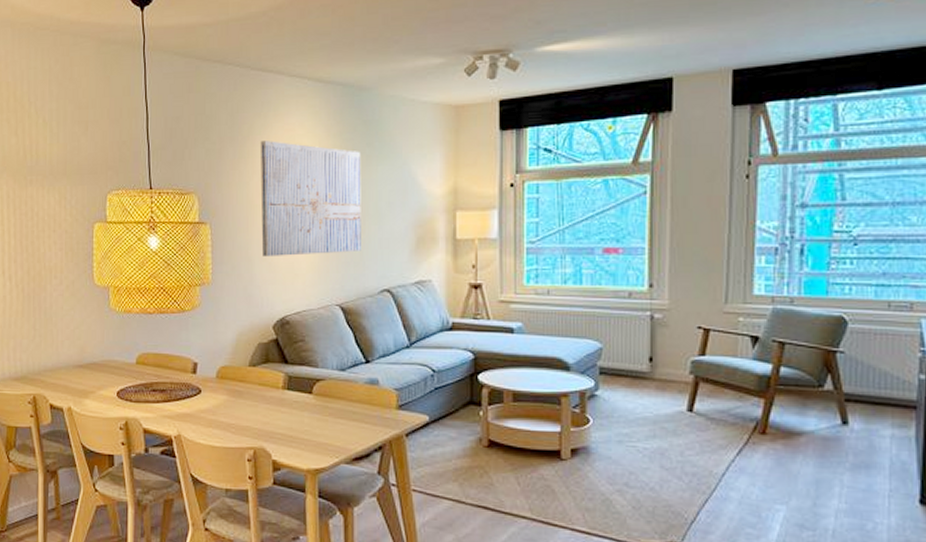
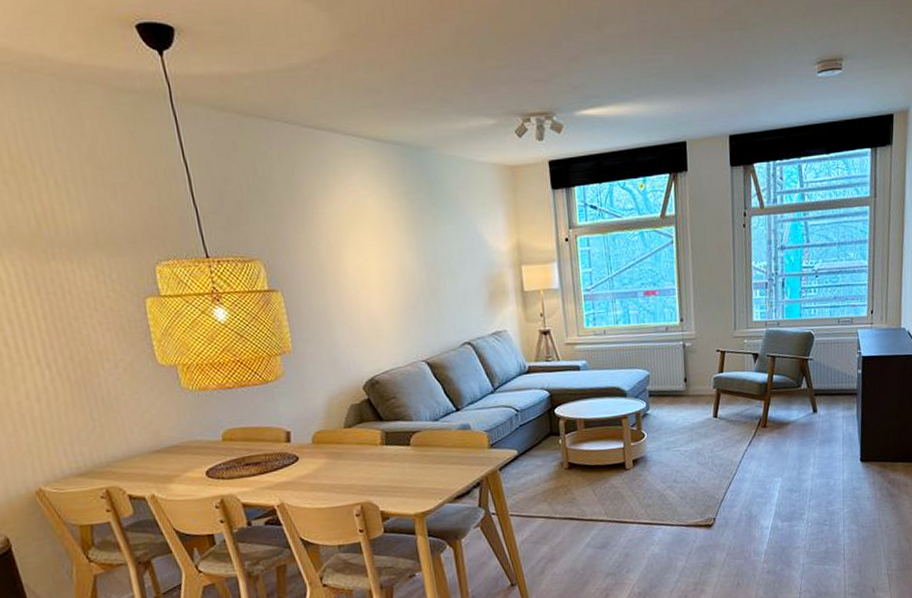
wall art: present [260,141,361,256] -> none [323,202,439,320]

